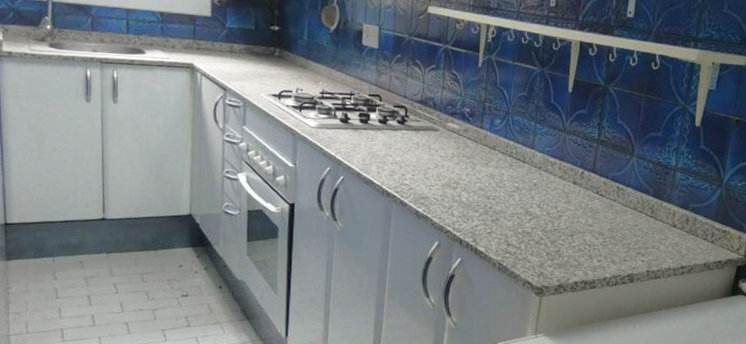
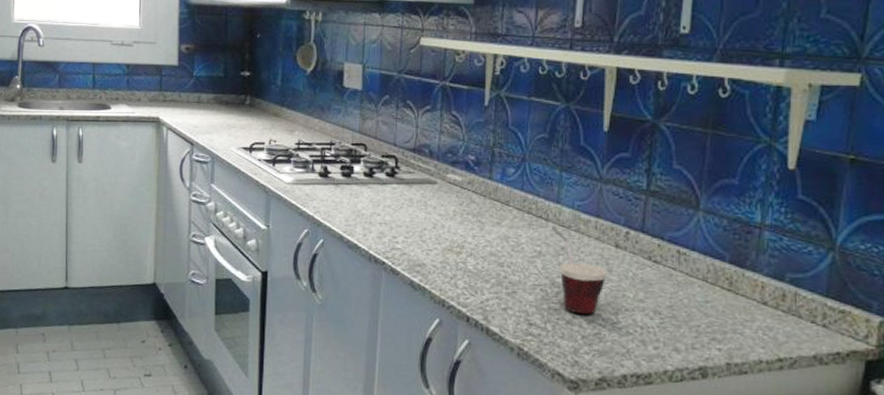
cup: none [527,167,567,237] -> present [551,226,607,315]

